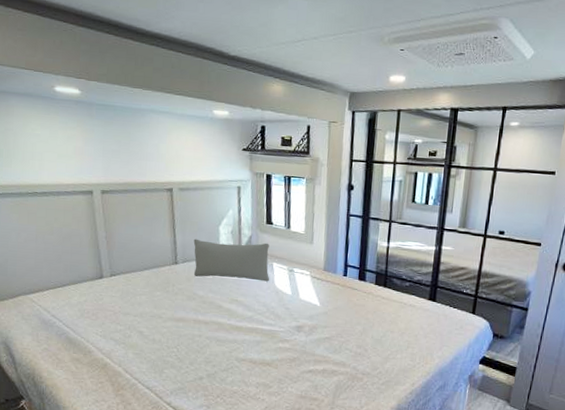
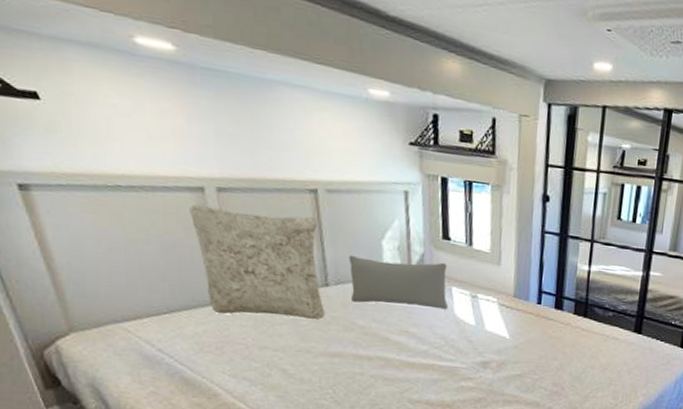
pillow: none [81,203,174,292] -> present [189,204,325,321]

